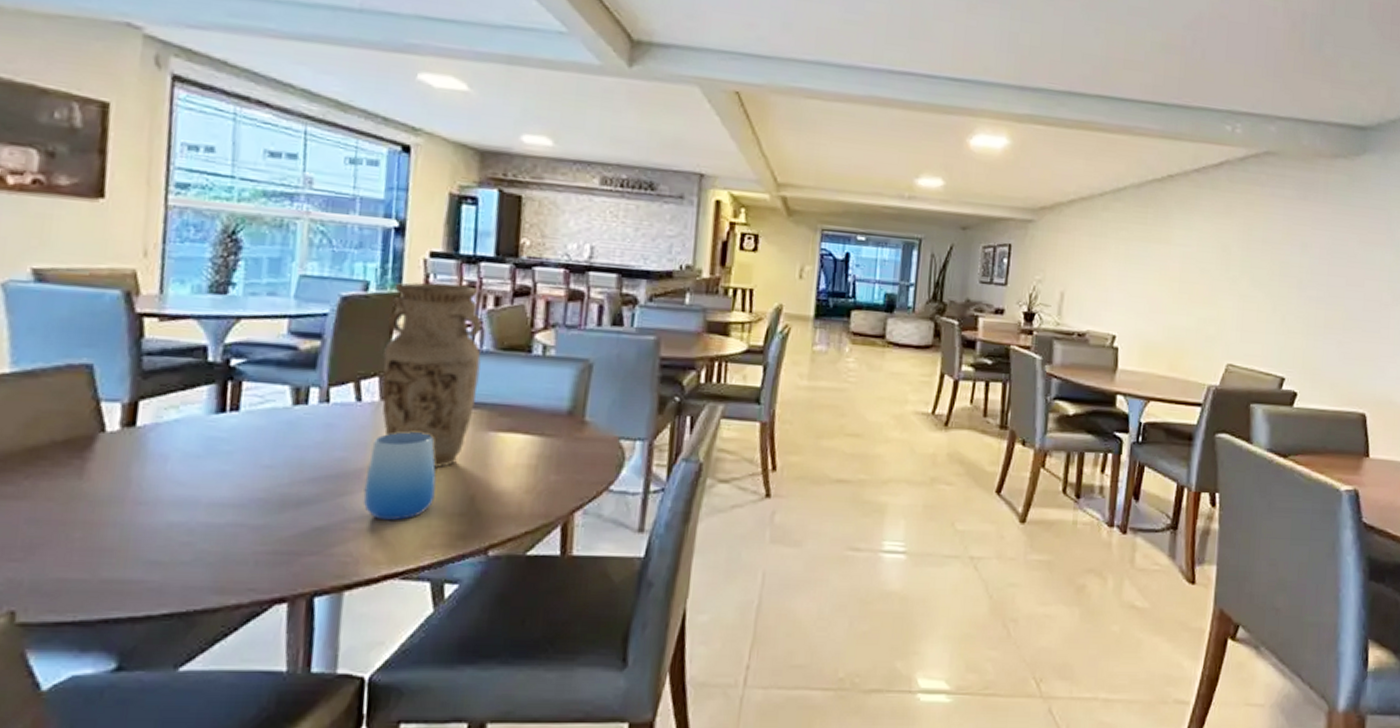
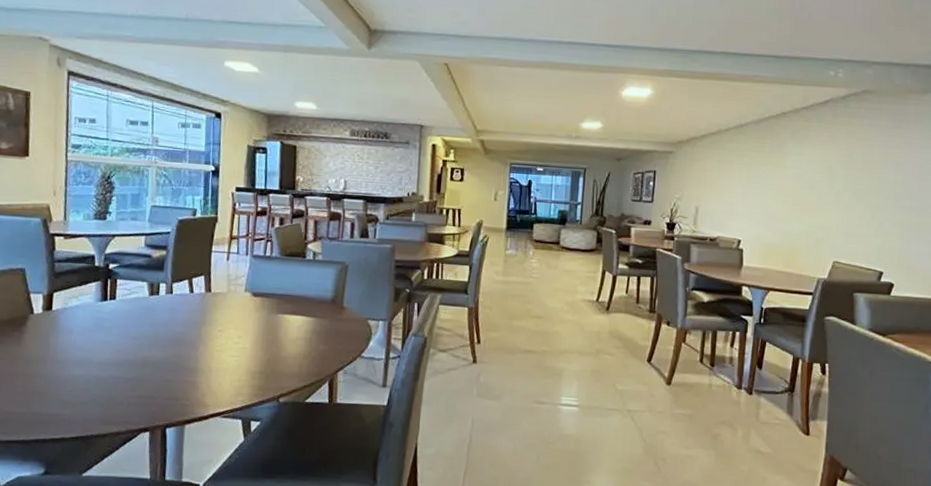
cup: present [363,432,437,521] -> none [196,314,244,376]
vase: present [382,282,483,467] -> none [206,209,272,339]

